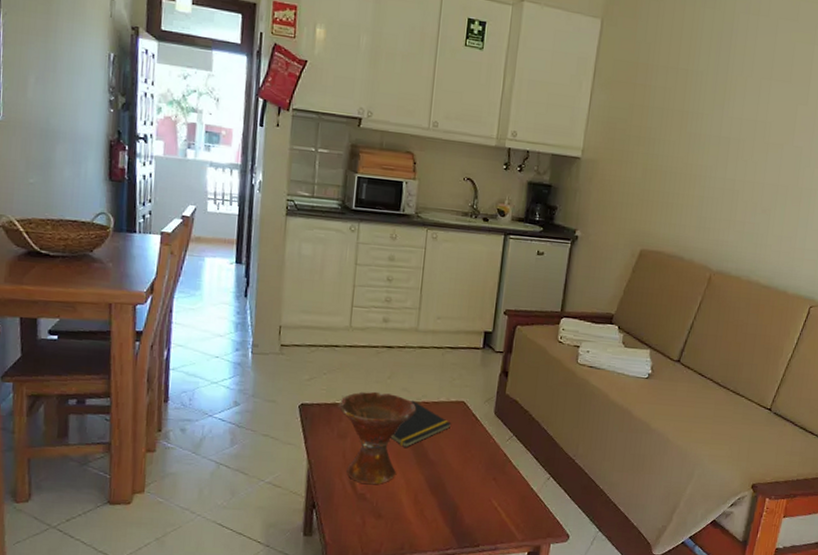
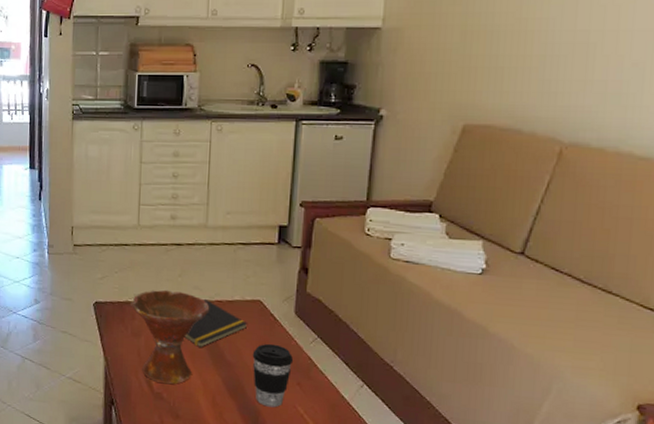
coffee cup: none [454,442,491,502] -> present [252,343,294,408]

